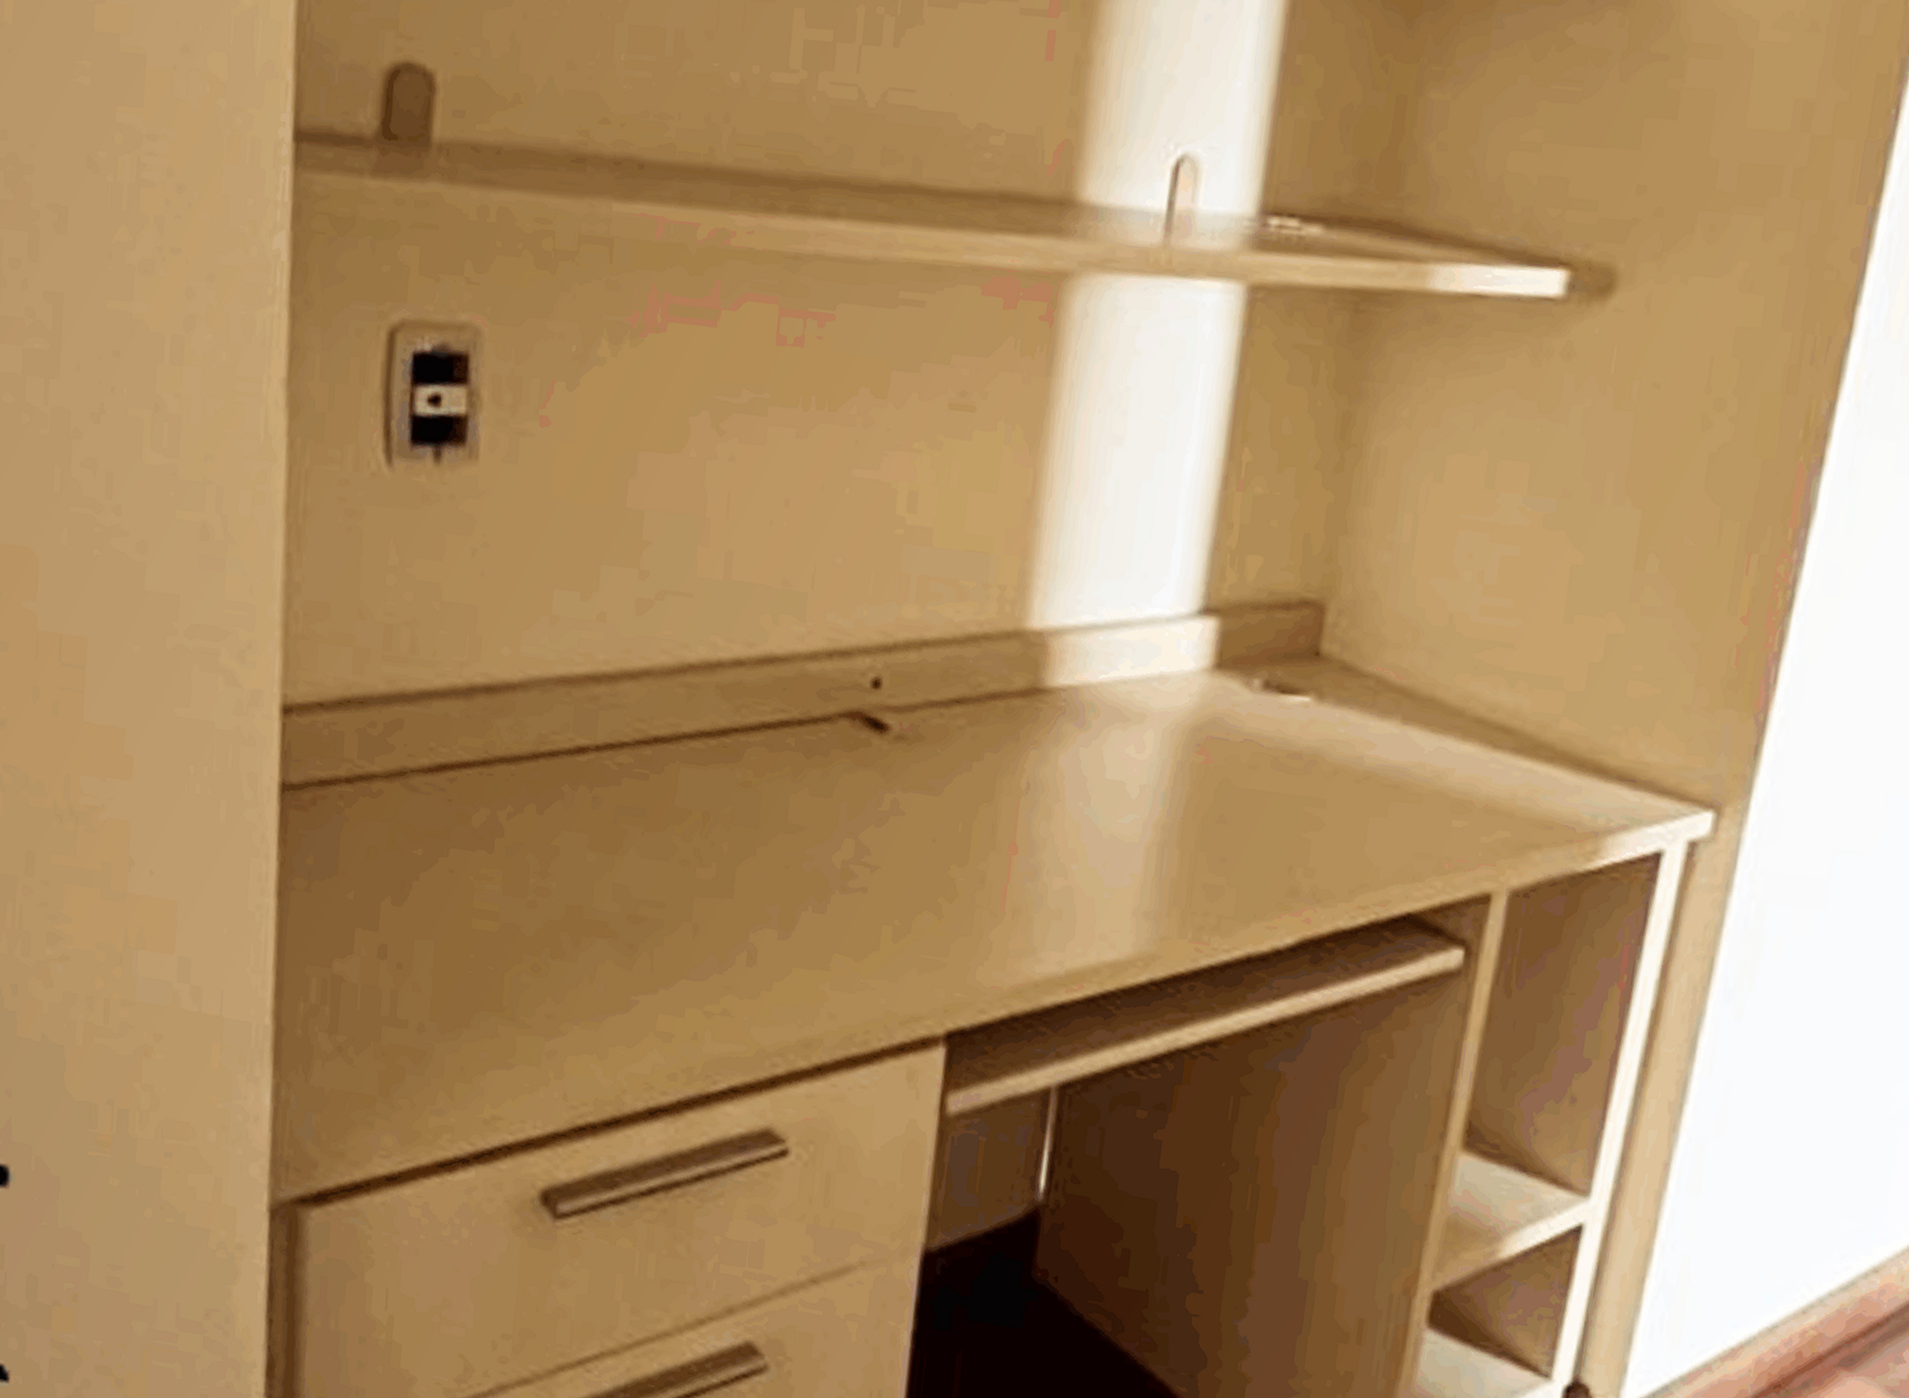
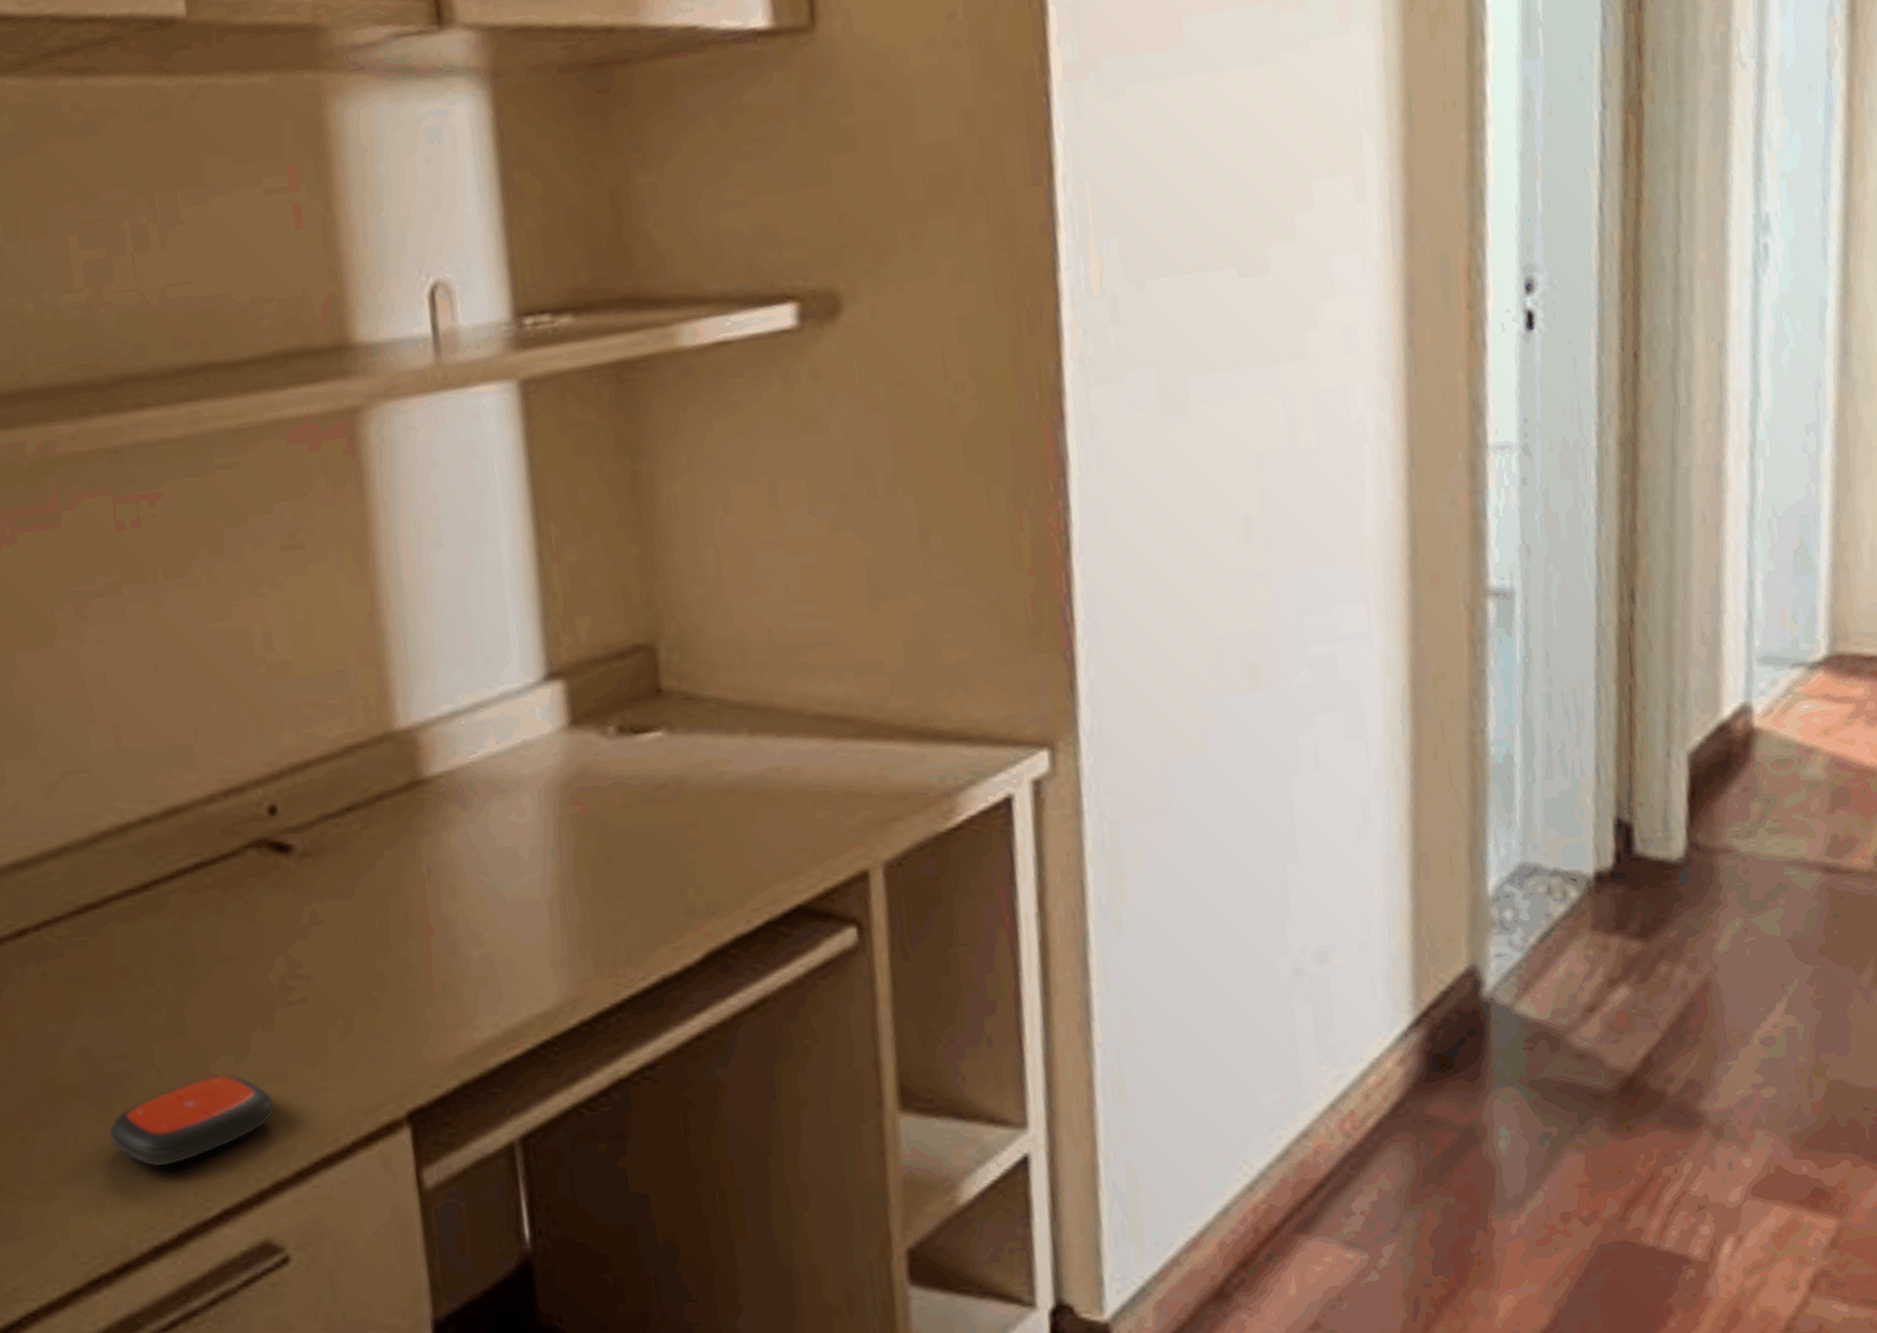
remote control: none [627,945,810,1028] -> present [109,1074,276,1167]

